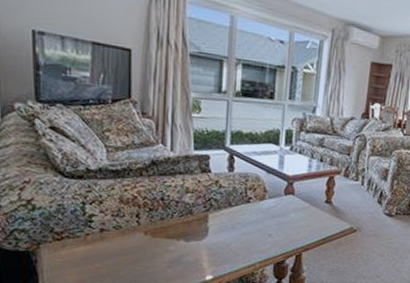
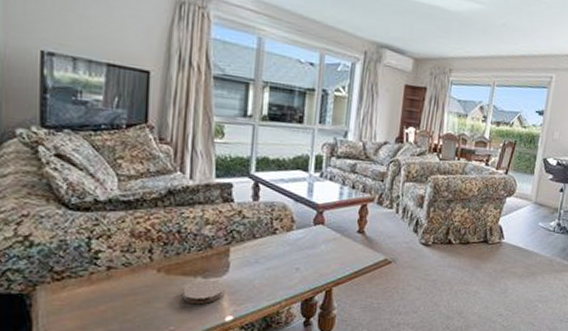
coaster: none [167,242,205,265] -> present [182,279,225,305]

